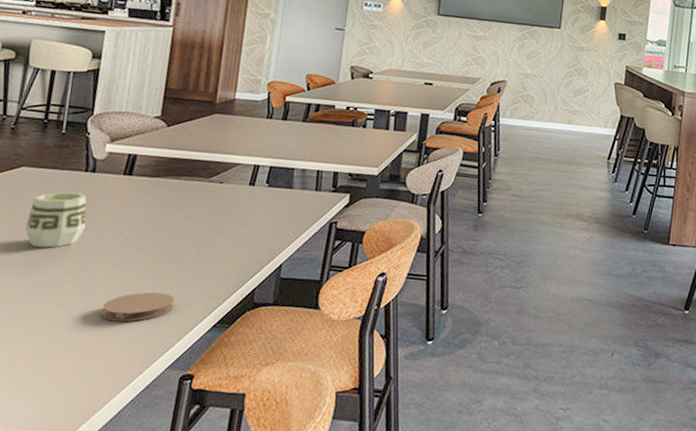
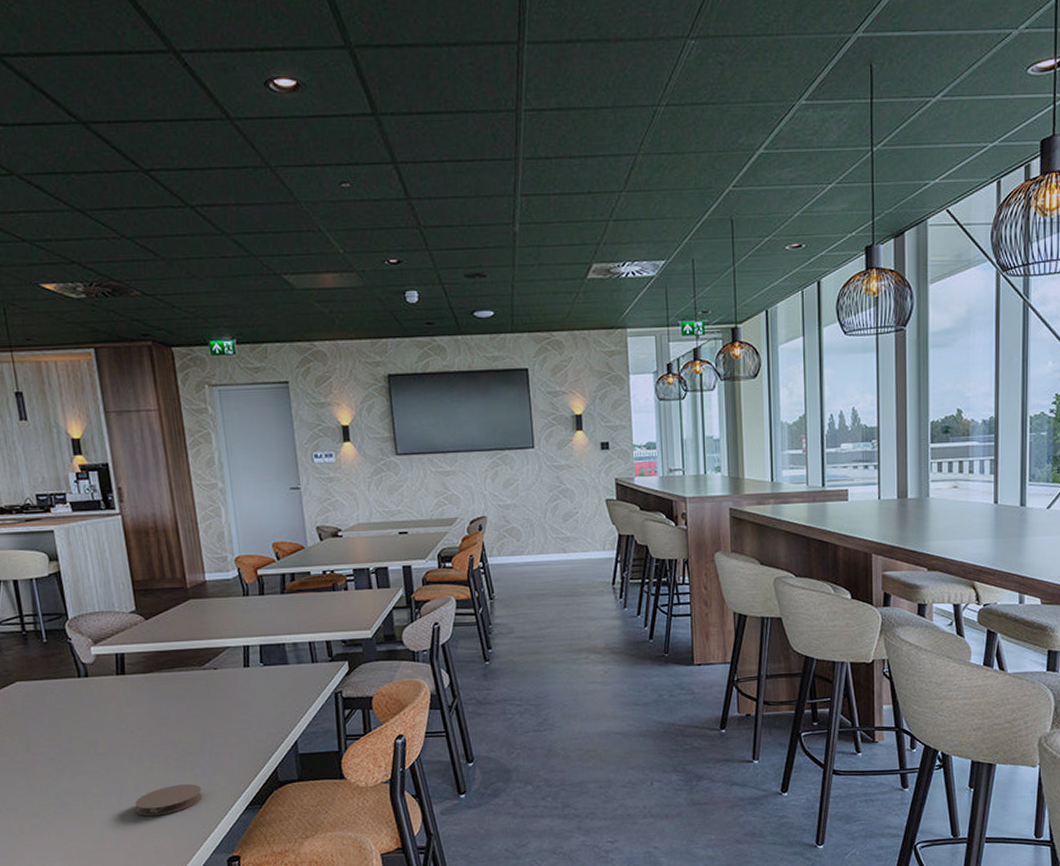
cup: present [24,192,87,248] -> none [37,699,95,757]

